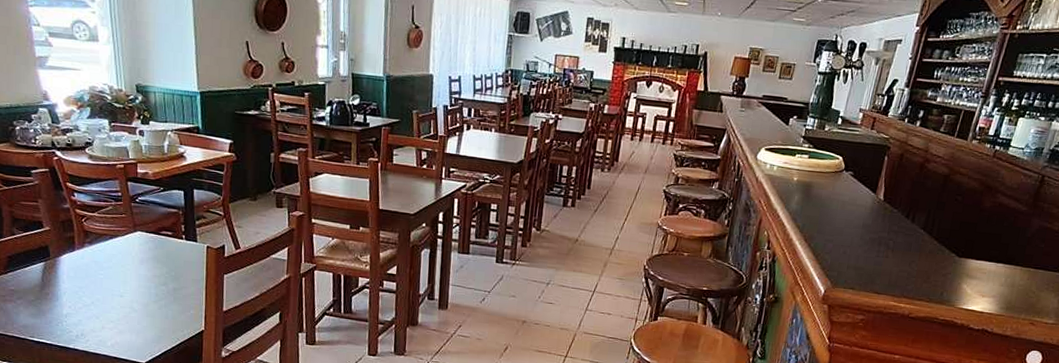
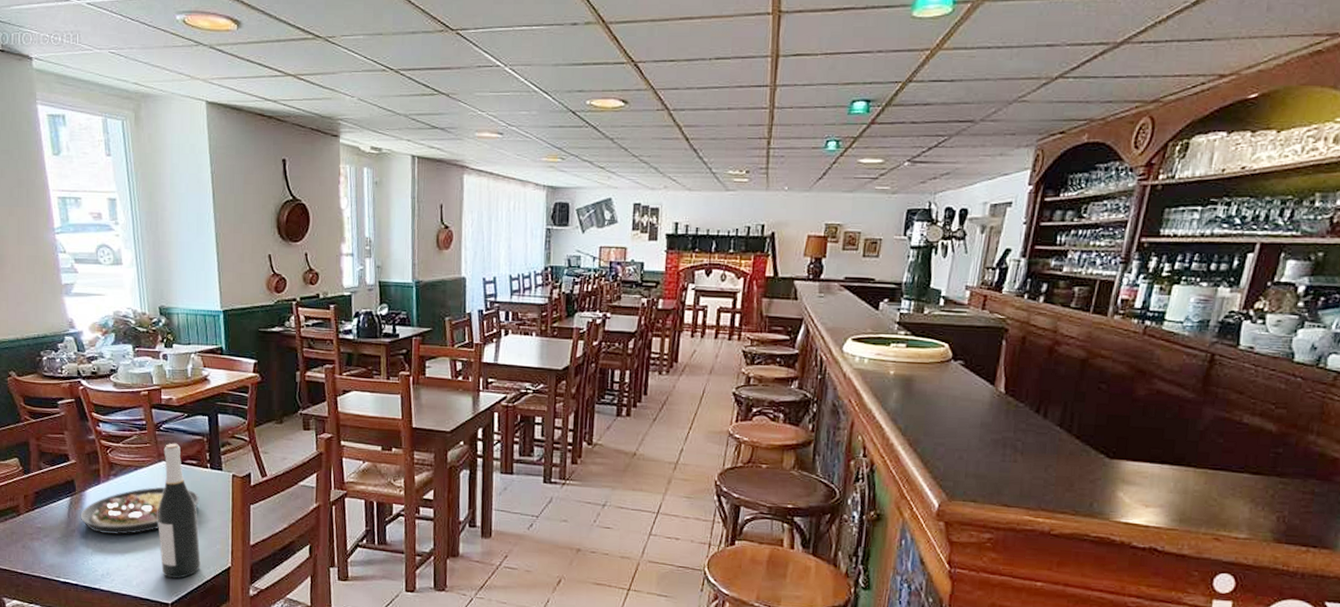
plate: none [54,255,175,299] -> present [80,486,200,535]
wine bottle: none [132,214,175,341] -> present [157,443,201,579]

